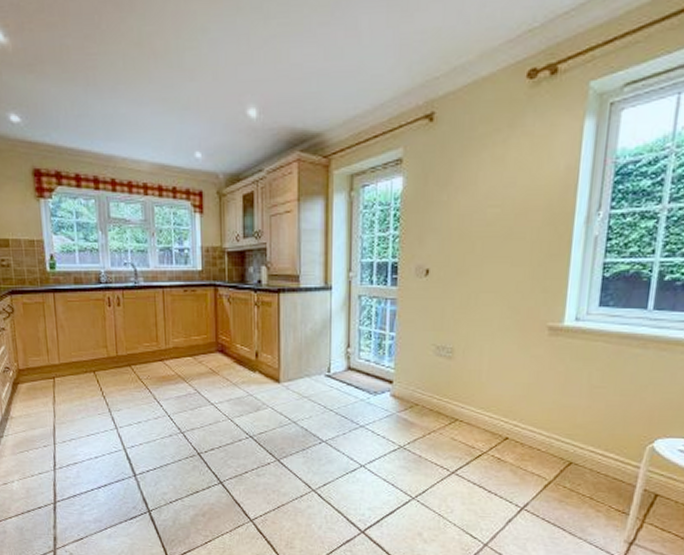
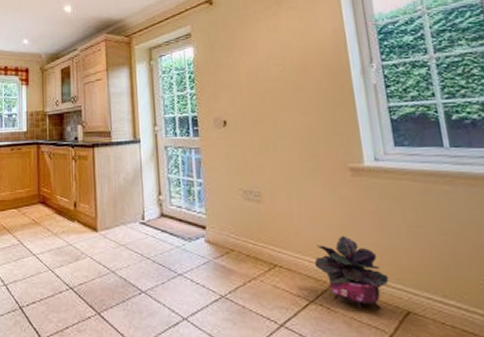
potted plant: none [494,393,561,460] -> present [314,235,389,309]

